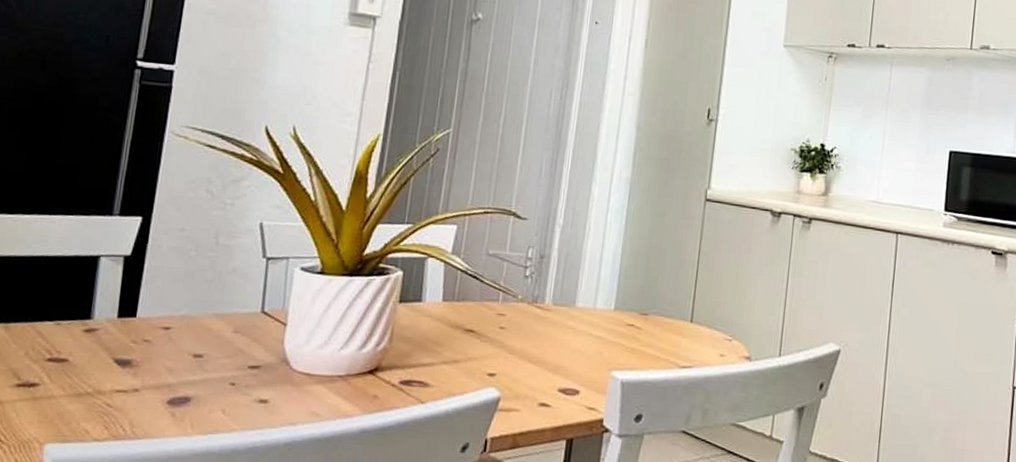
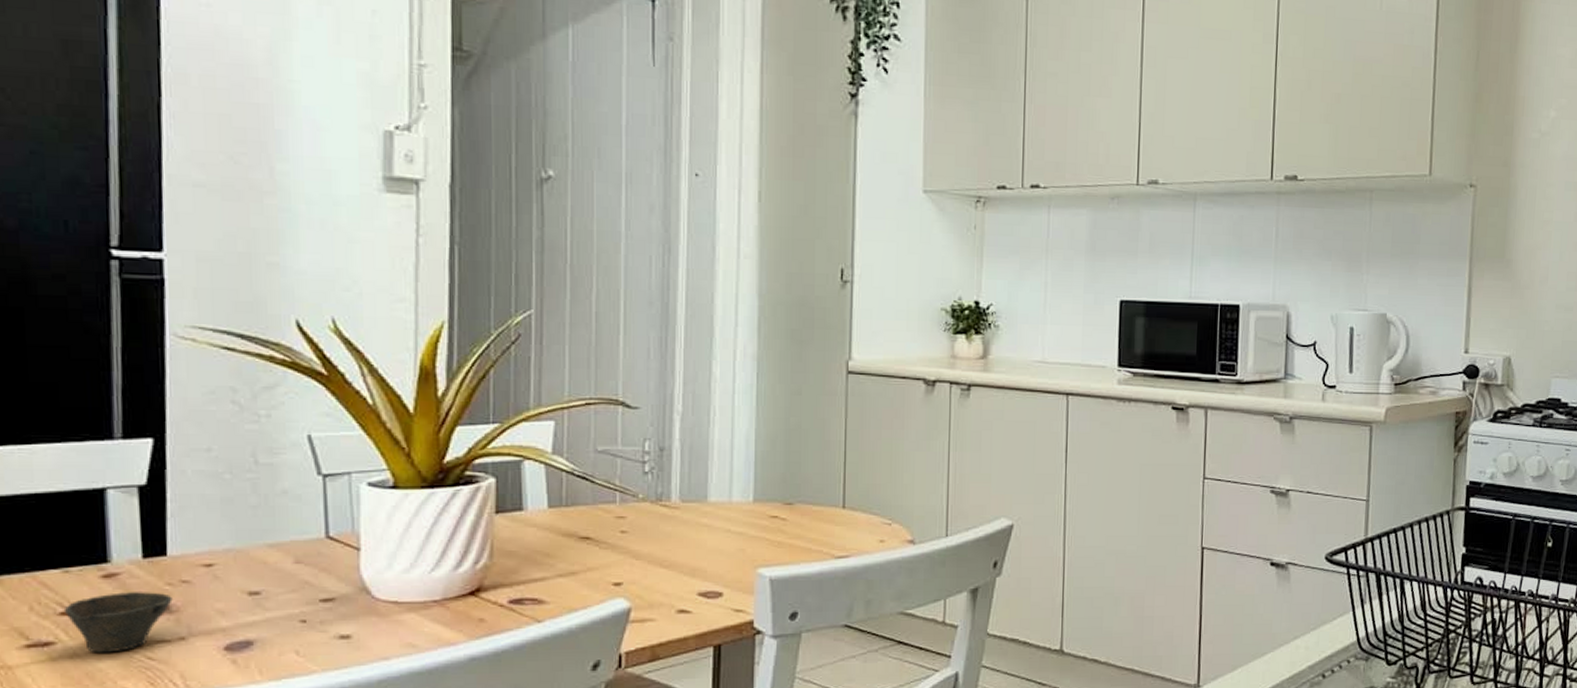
cup: none [50,345,135,398] -> present [63,592,173,653]

